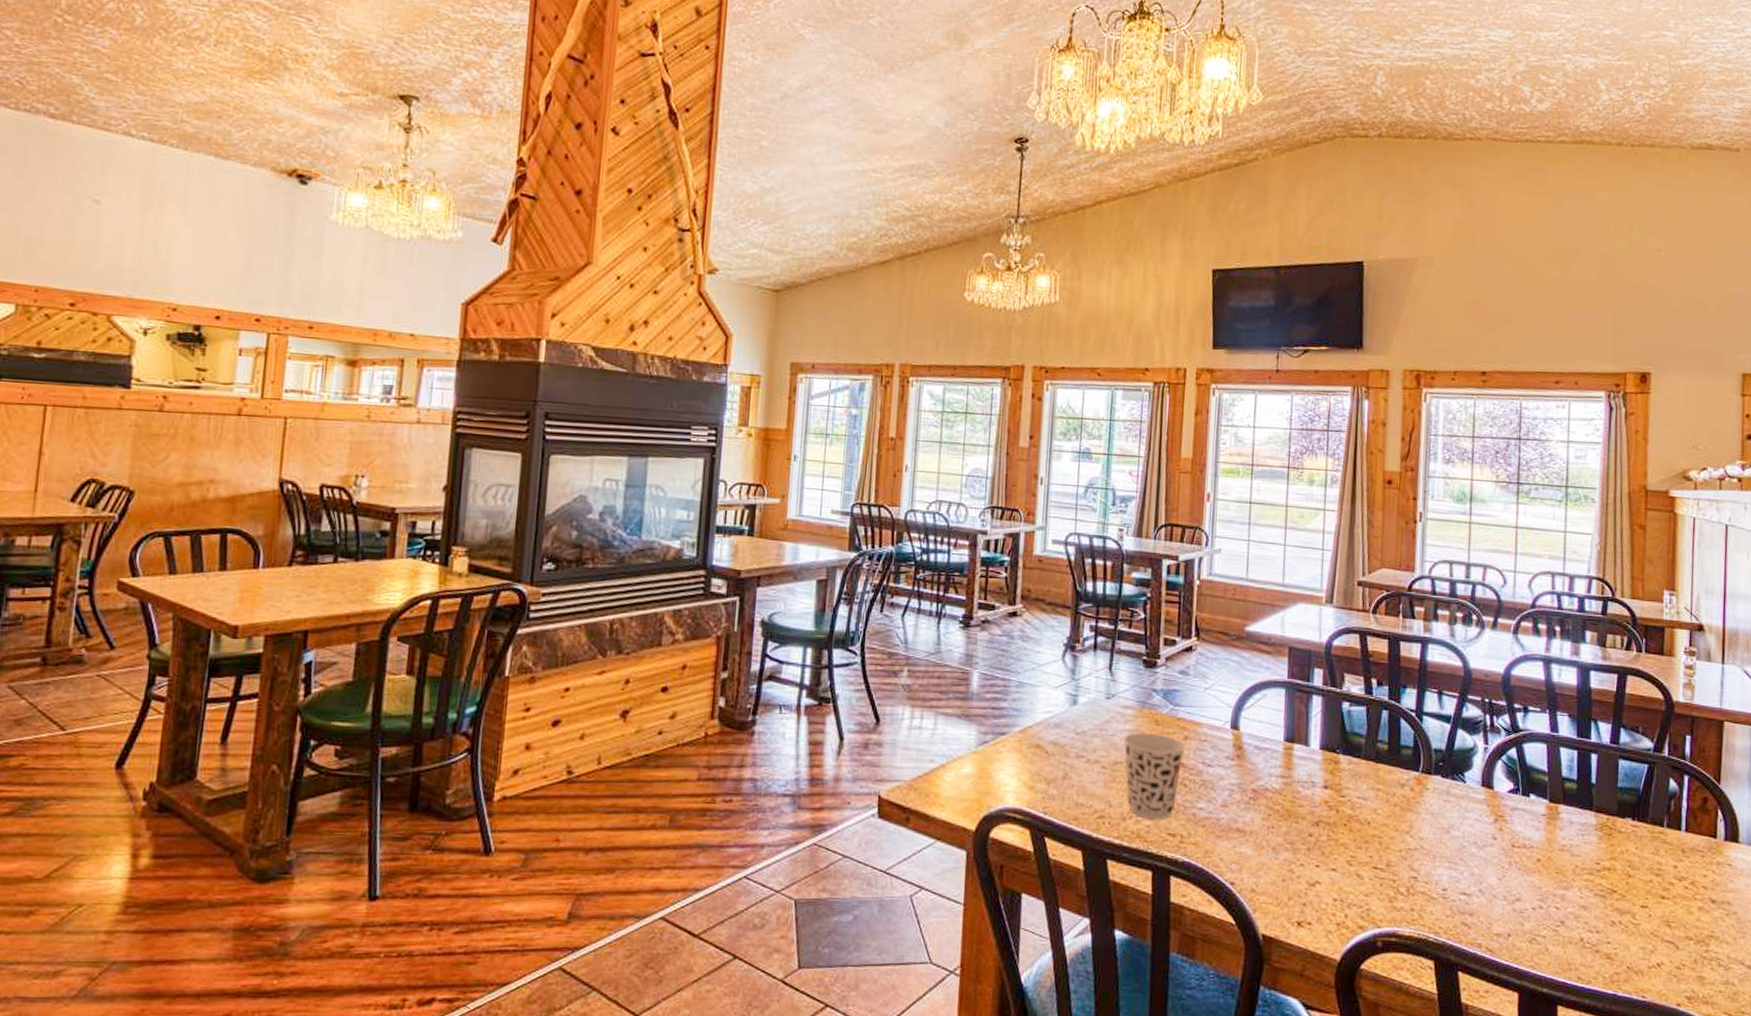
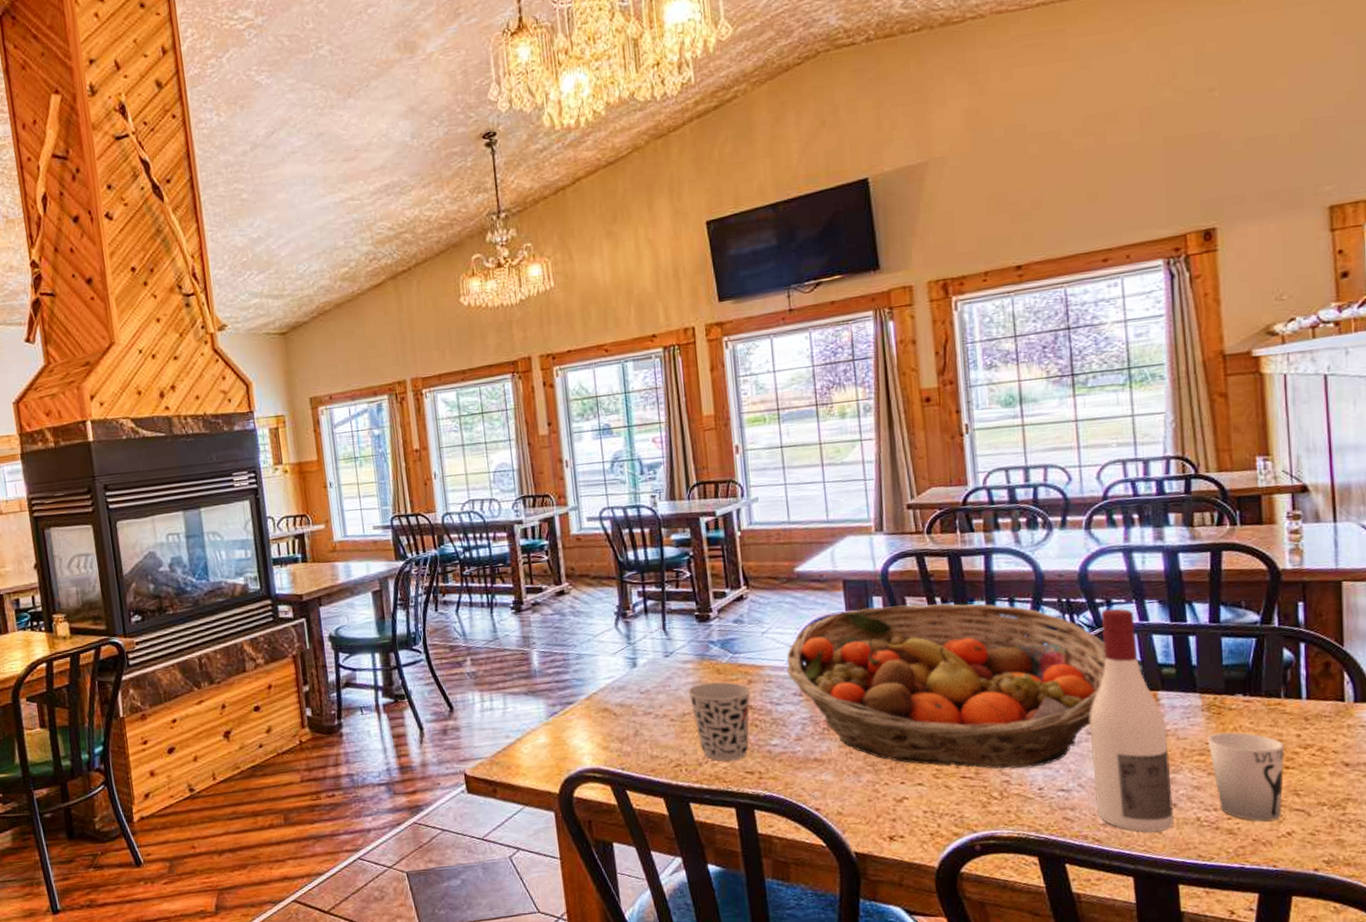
fruit basket: none [1223,678,1518,866] -> present [786,603,1106,769]
wine bottle: none [1492,715,1564,949] -> present [1089,608,1174,833]
cup: none [1597,855,1663,950] -> present [1207,732,1285,822]

